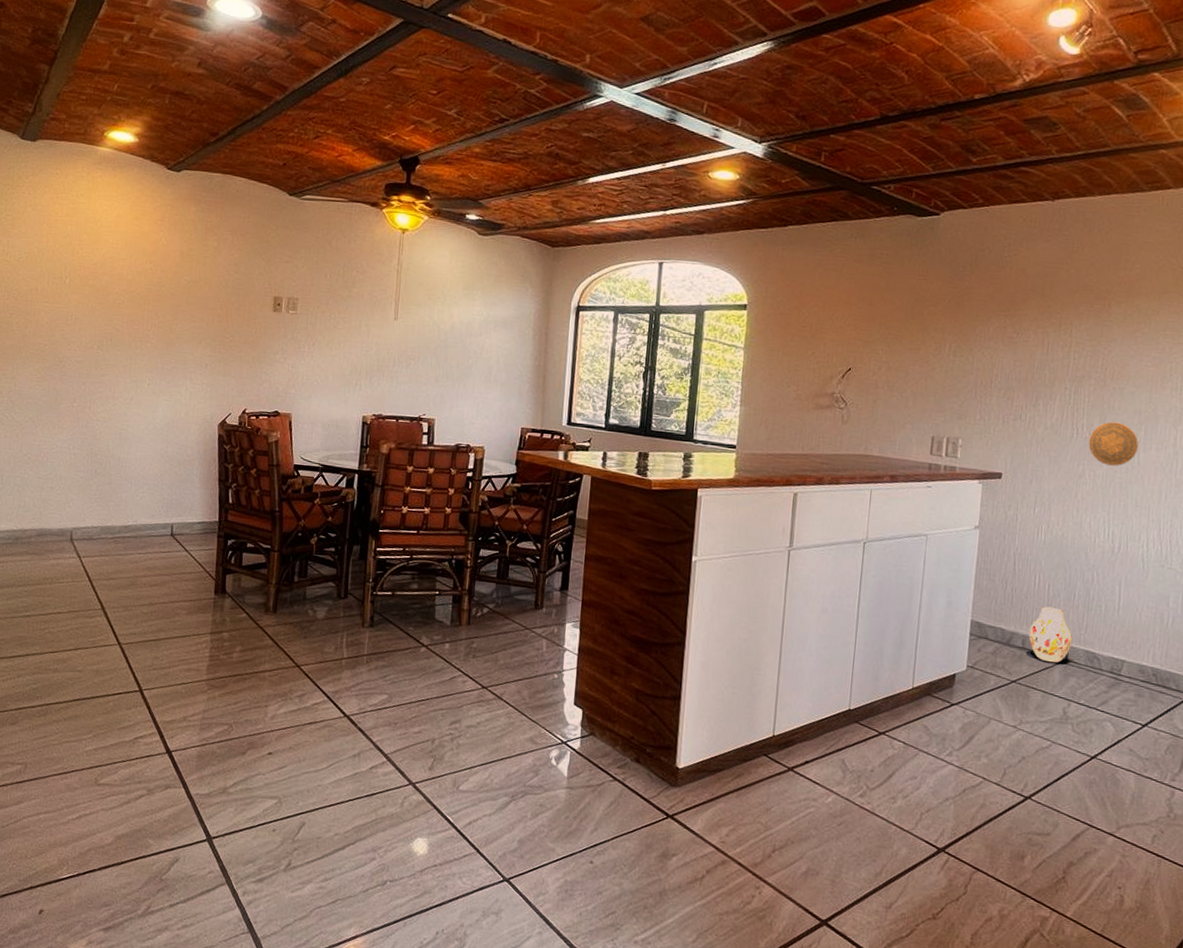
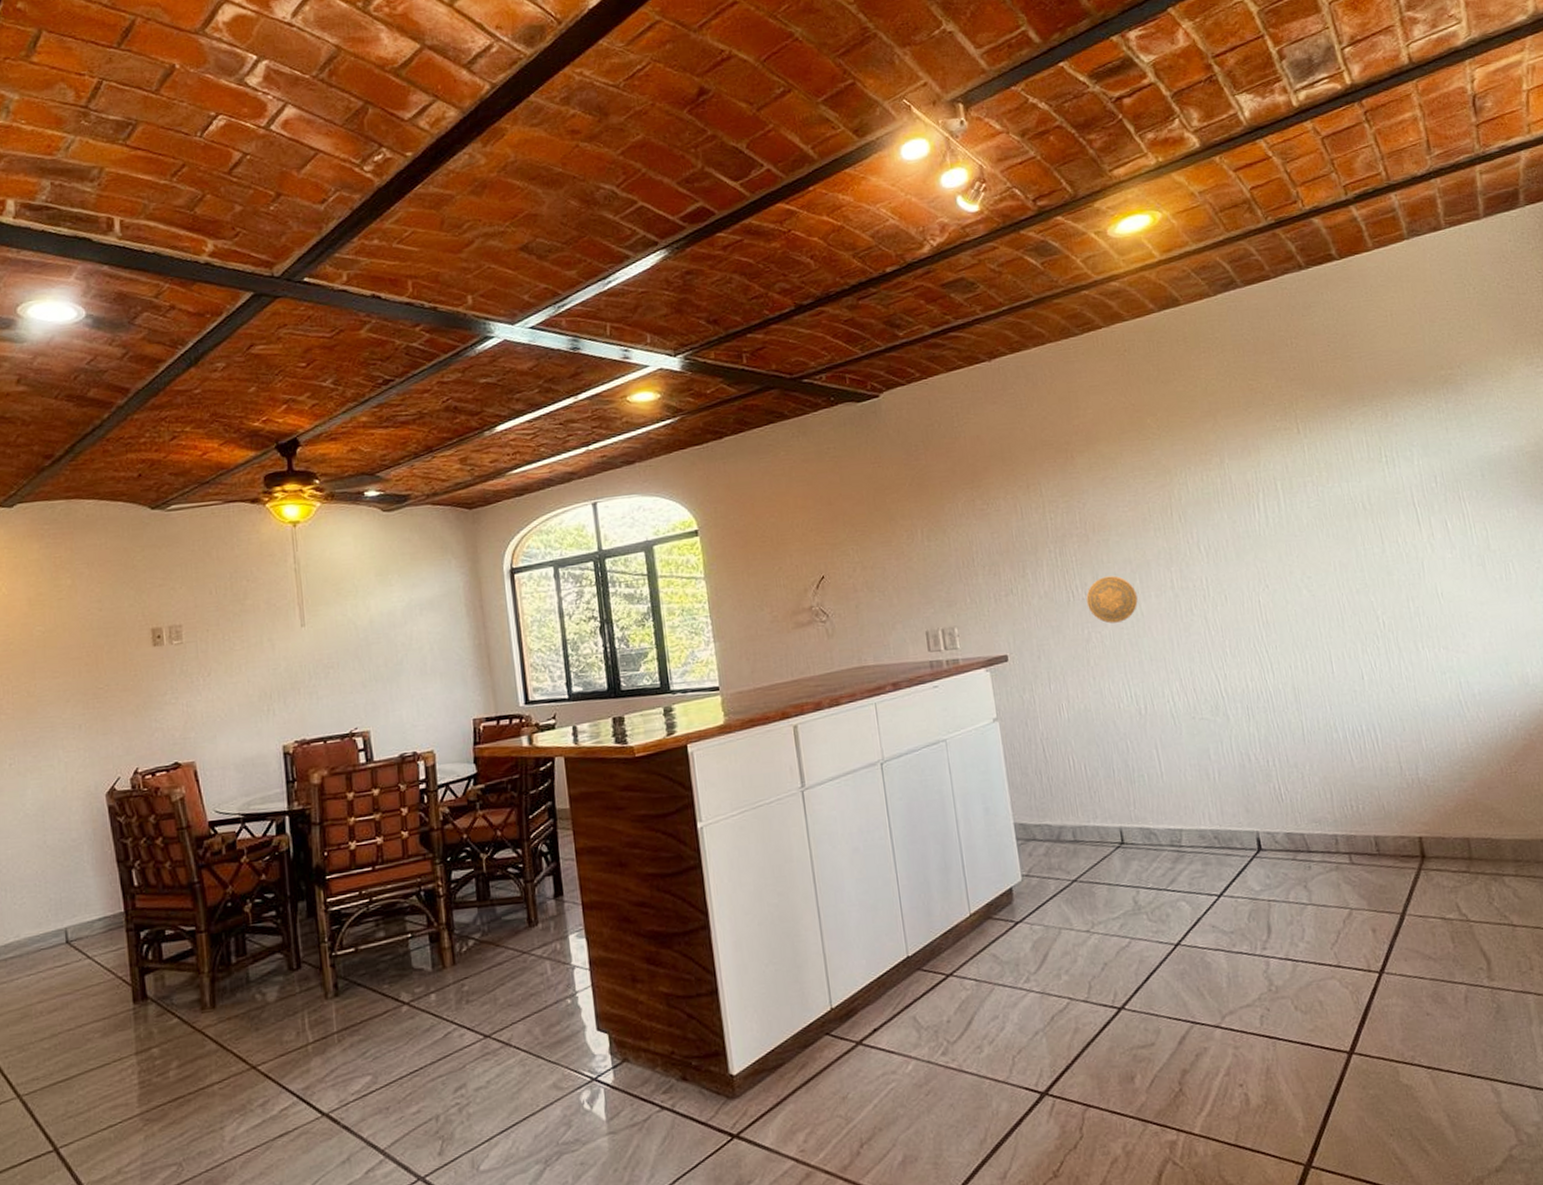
vase: present [1028,606,1073,663] -> none [1076,788,1125,851]

